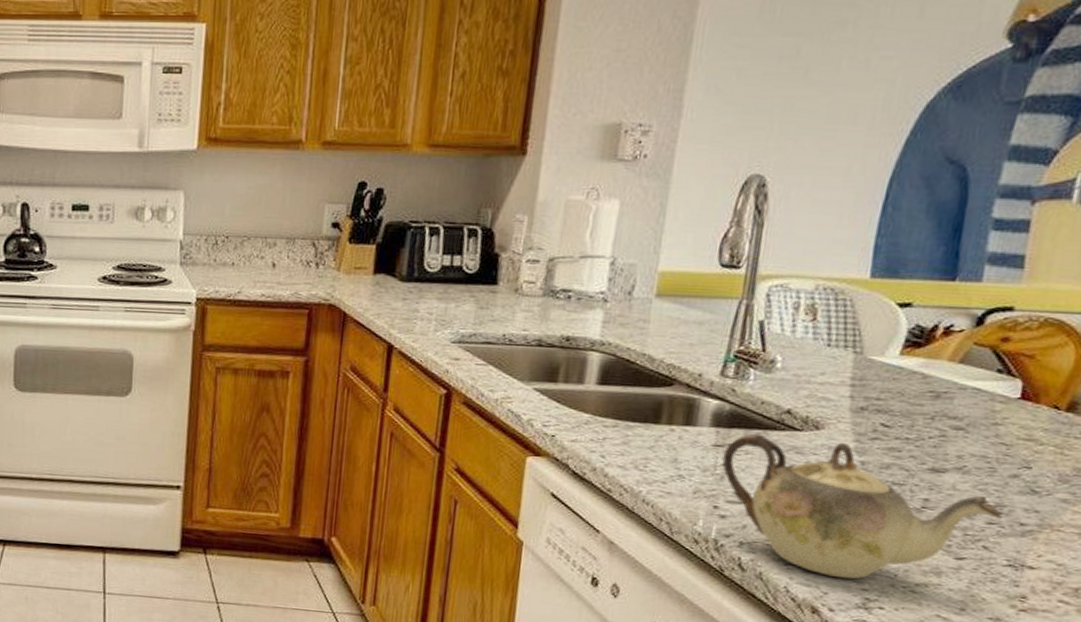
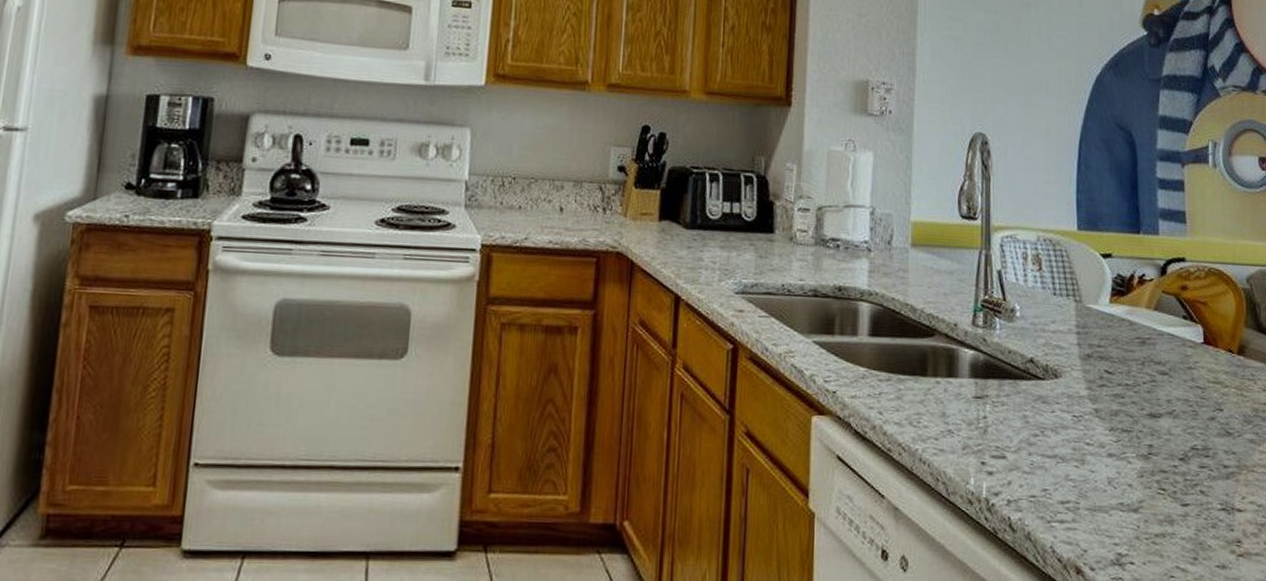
teapot: present [722,433,1003,580] -> none [983,383,1210,534]

